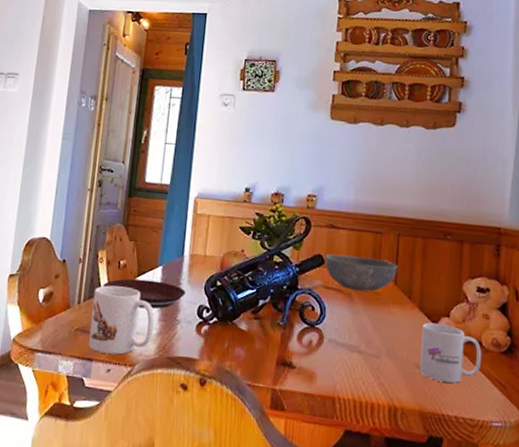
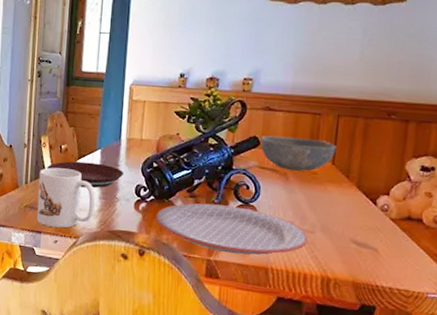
plate: none [218,325,374,384] -> present [155,203,308,256]
mug: present [419,322,482,383] -> none [354,200,422,257]

